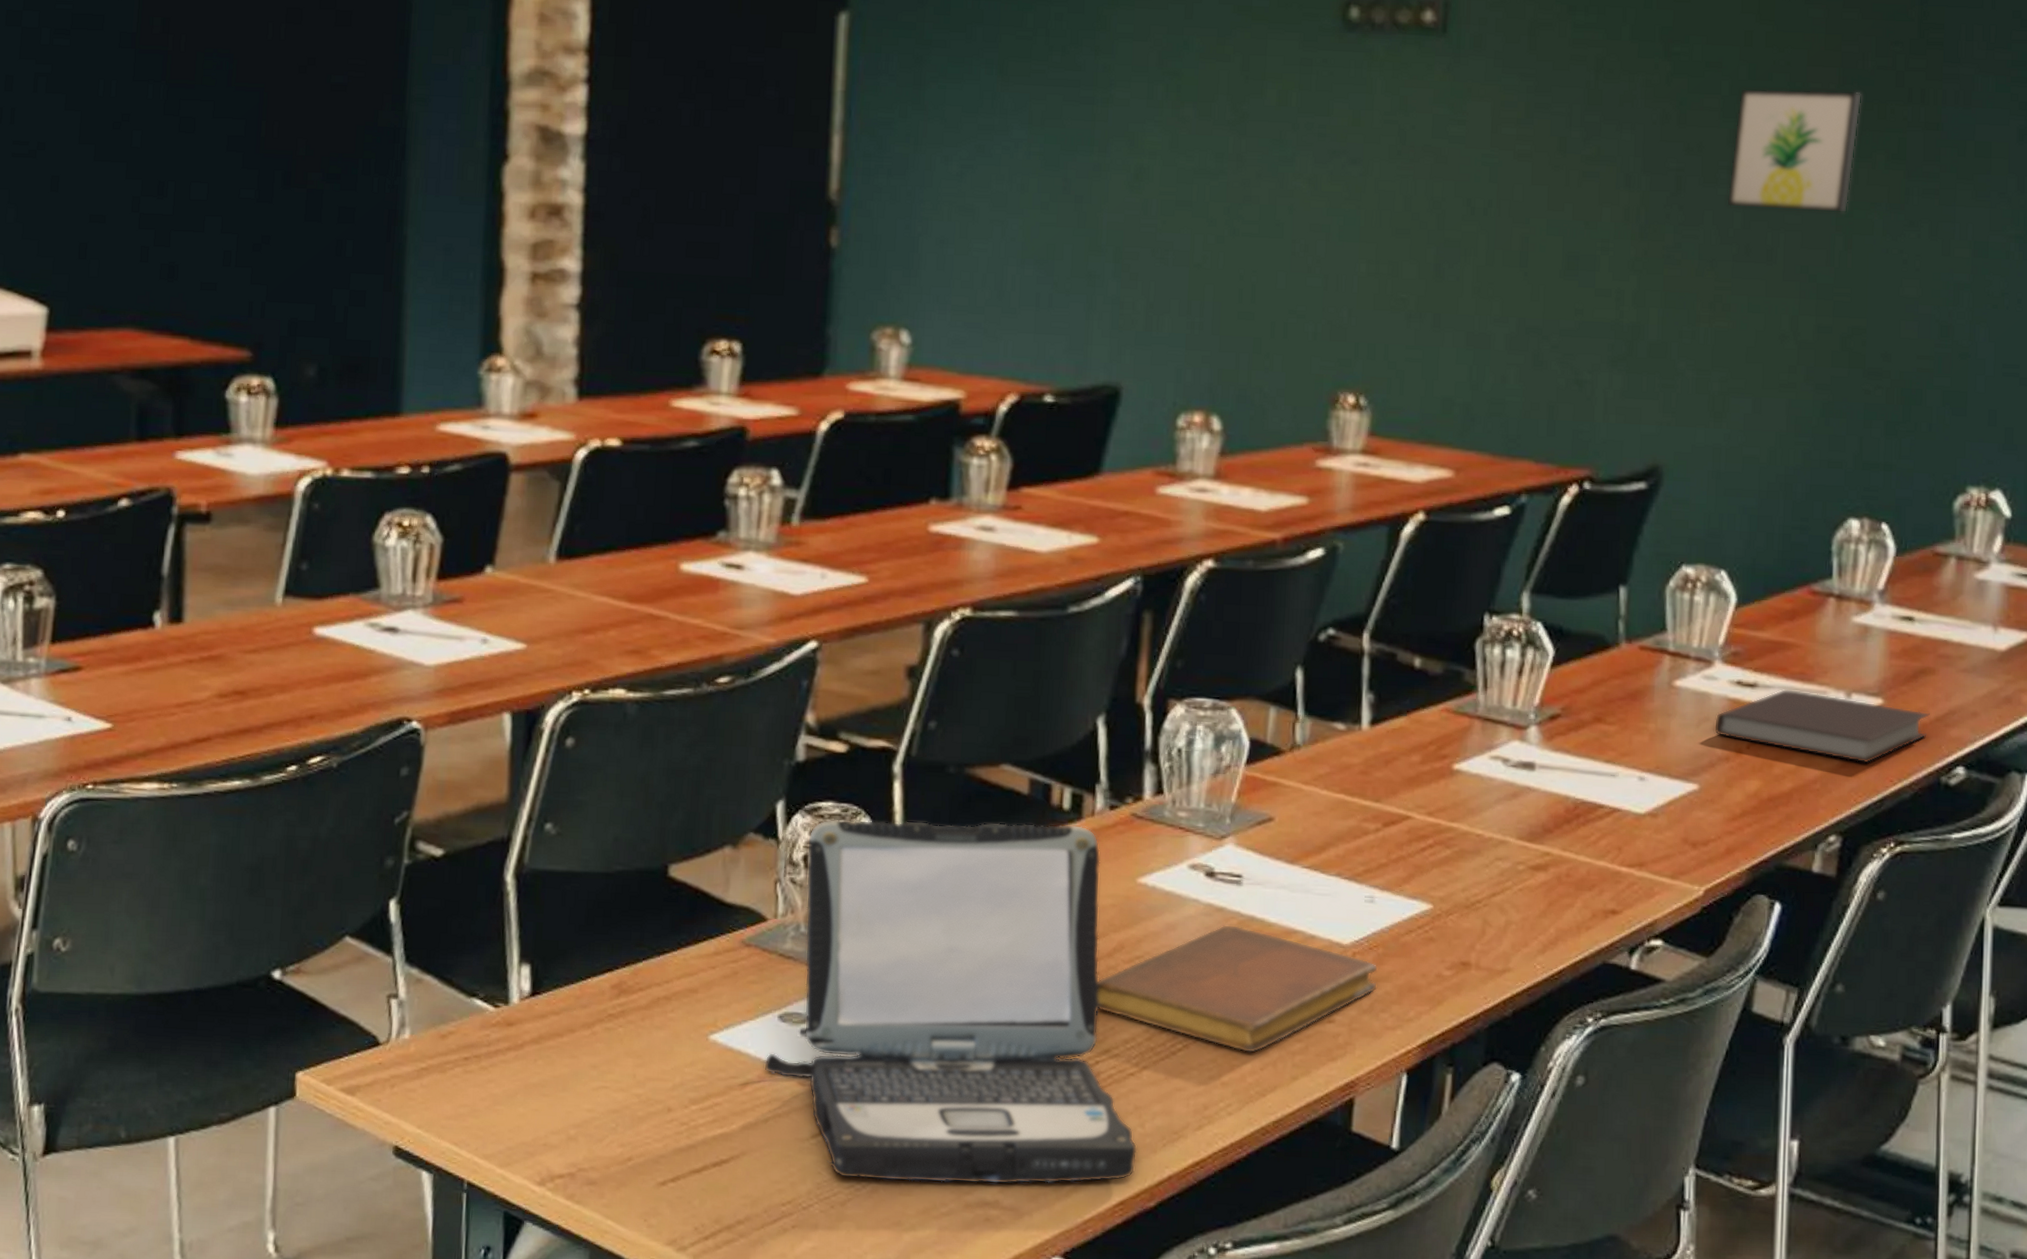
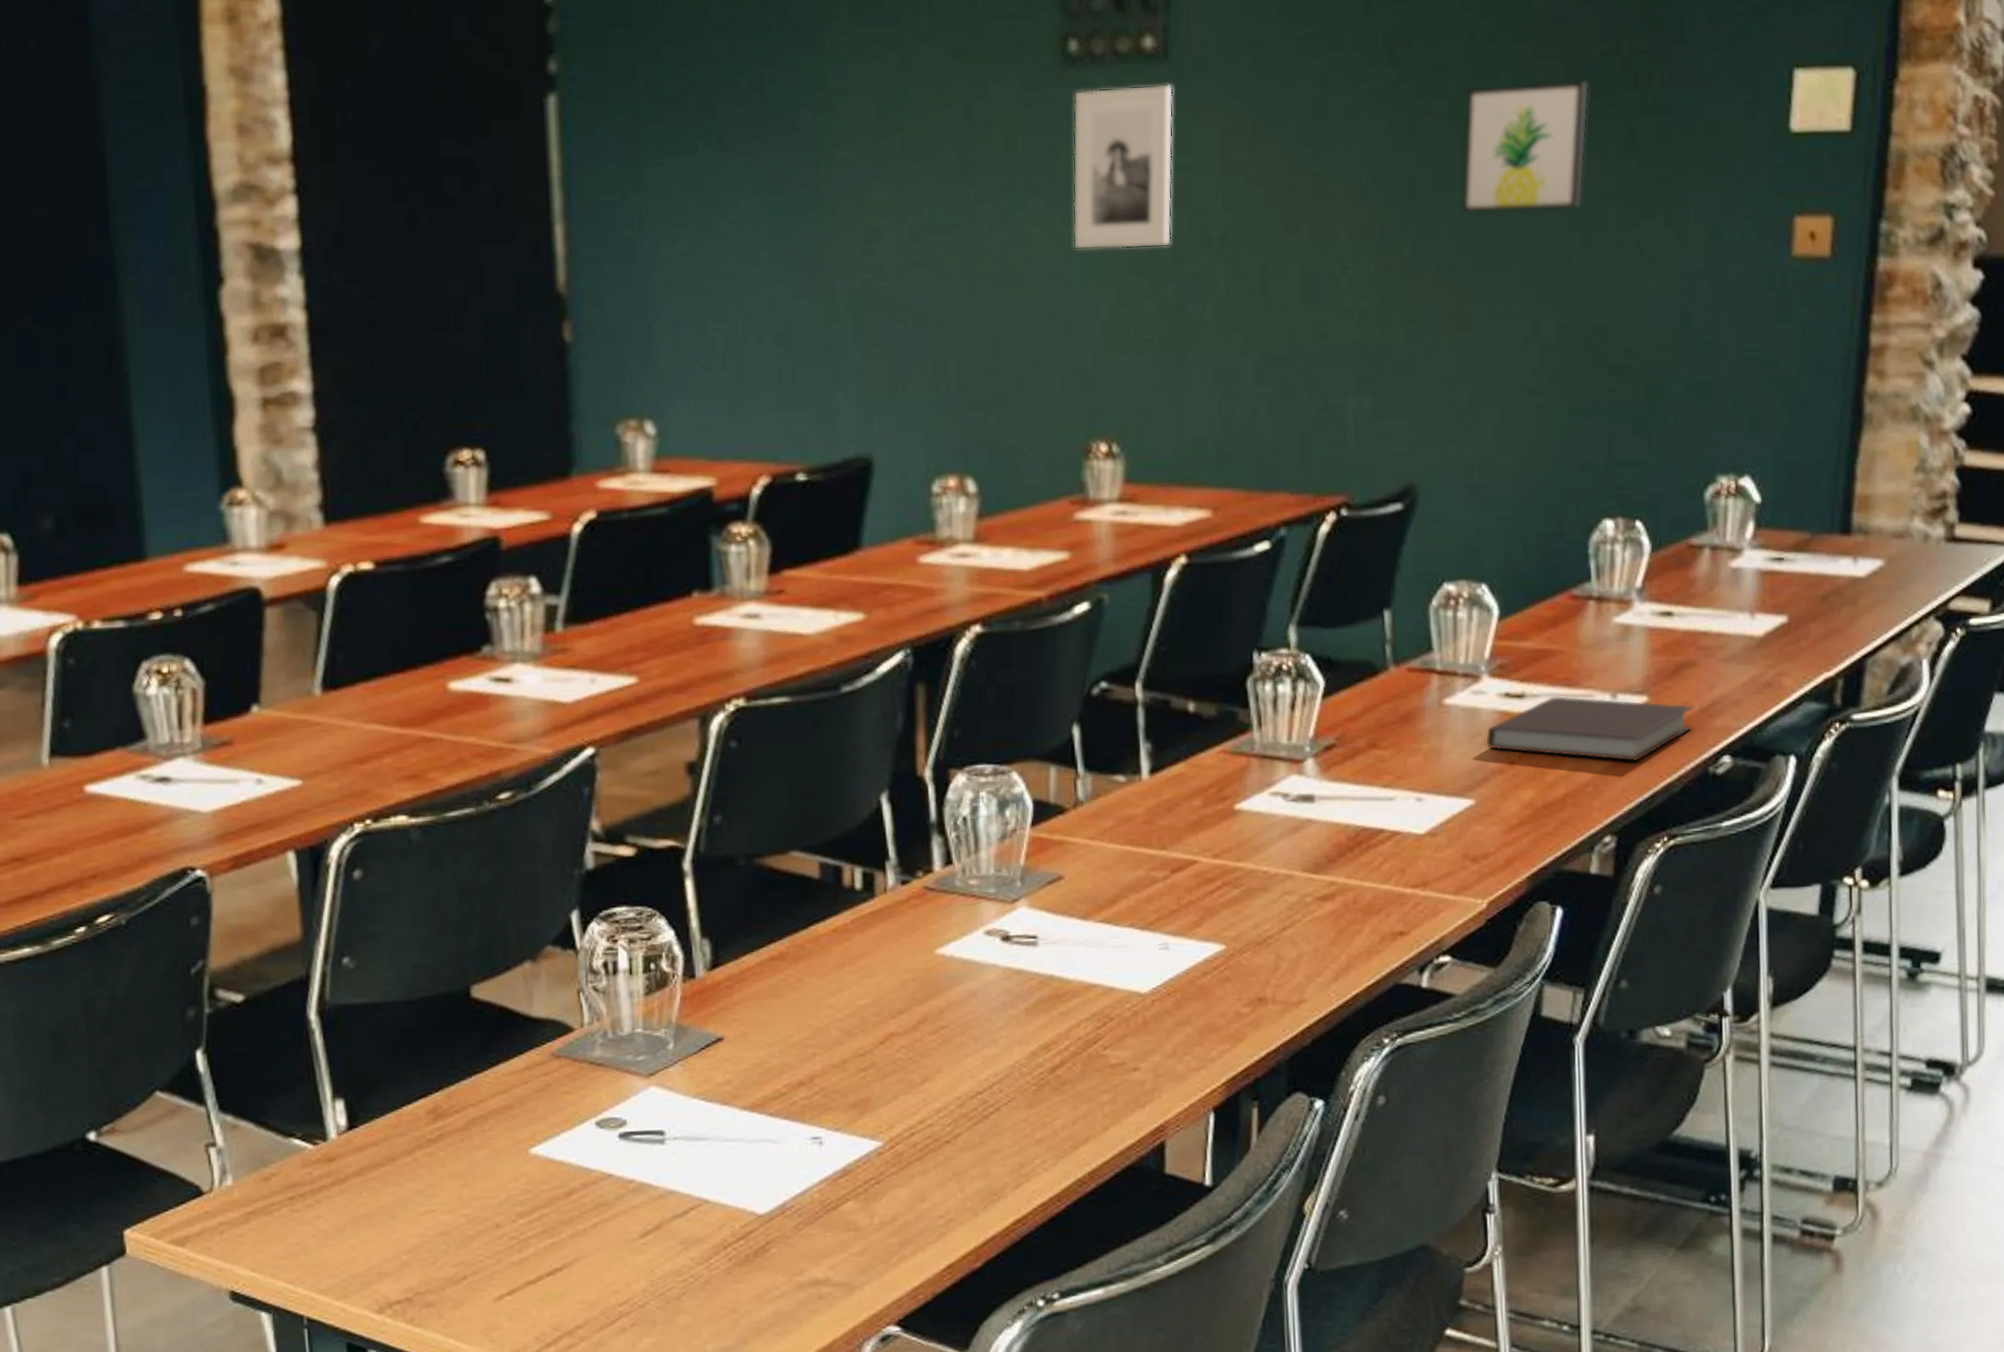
laptop: present [765,819,1138,1185] -> none [586,903,960,1273]
notebook: present [1096,924,1378,1054] -> none [905,985,1178,1109]
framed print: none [1338,55,1450,212] -> present [1072,83,1174,250]

